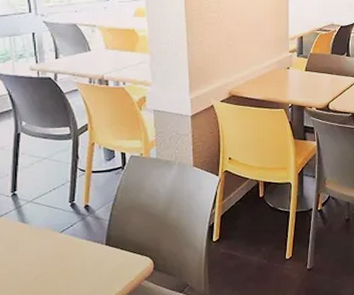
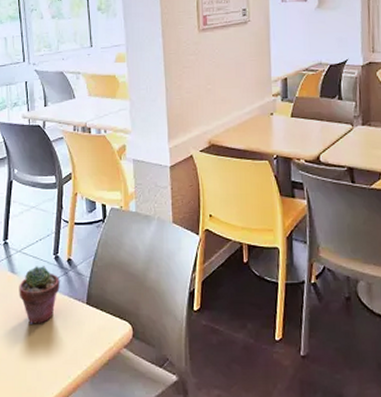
potted succulent: none [31,213,77,269] -> present [19,266,60,324]

